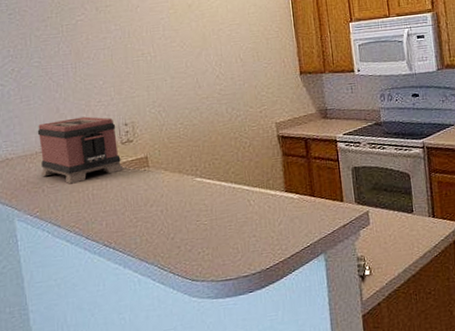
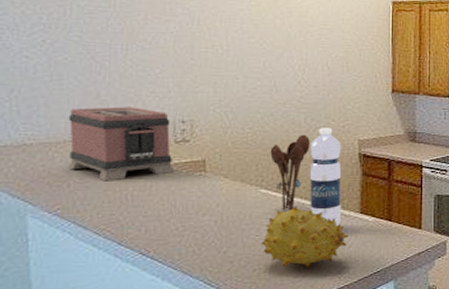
utensil holder: none [200,123,234,196] -> present [270,134,310,211]
fruit: none [201,191,278,249] -> present [260,206,349,268]
water bottle: none [233,114,269,206] -> present [310,128,342,227]

